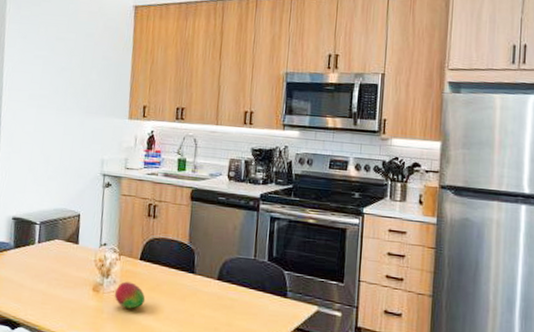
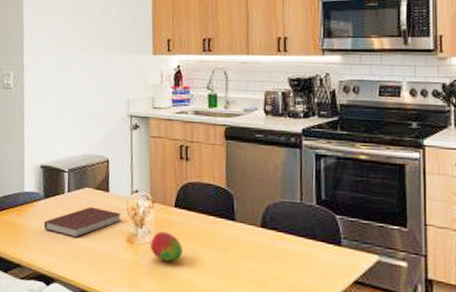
notebook: none [12,257,89,286] -> present [43,206,122,238]

